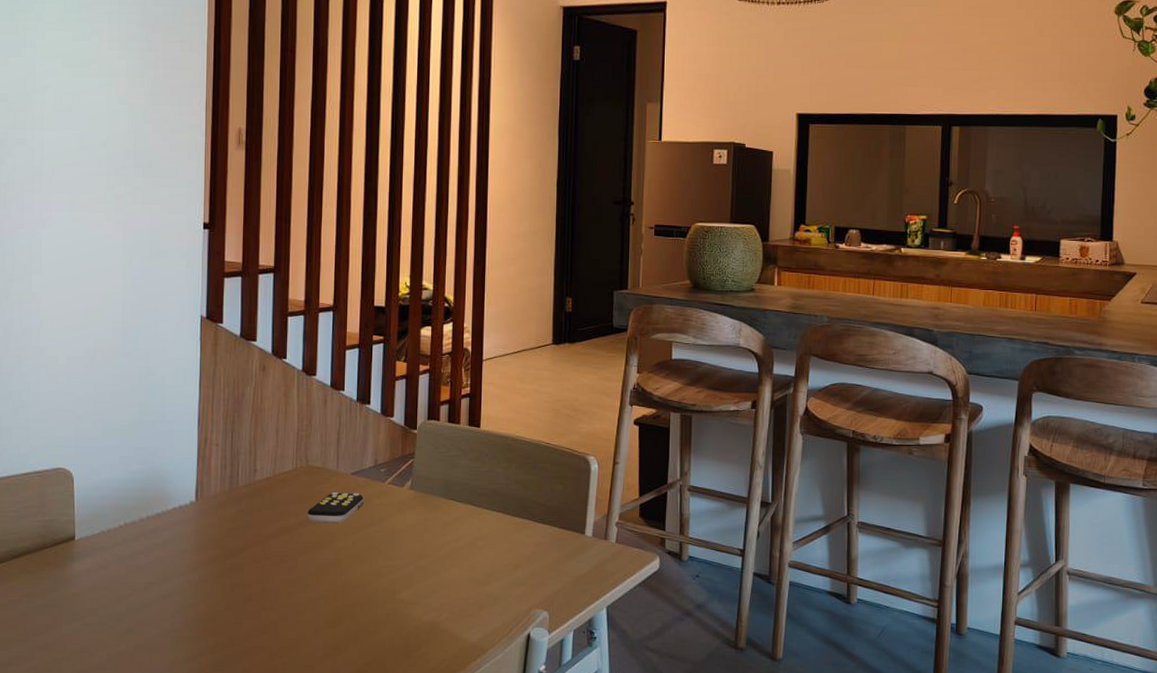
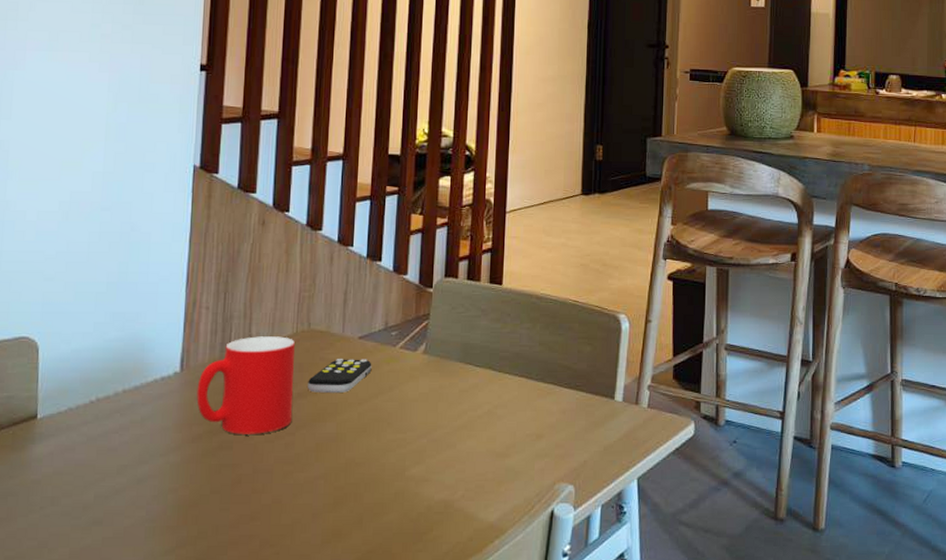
cup: none [210,471,296,558] -> present [196,336,295,434]

